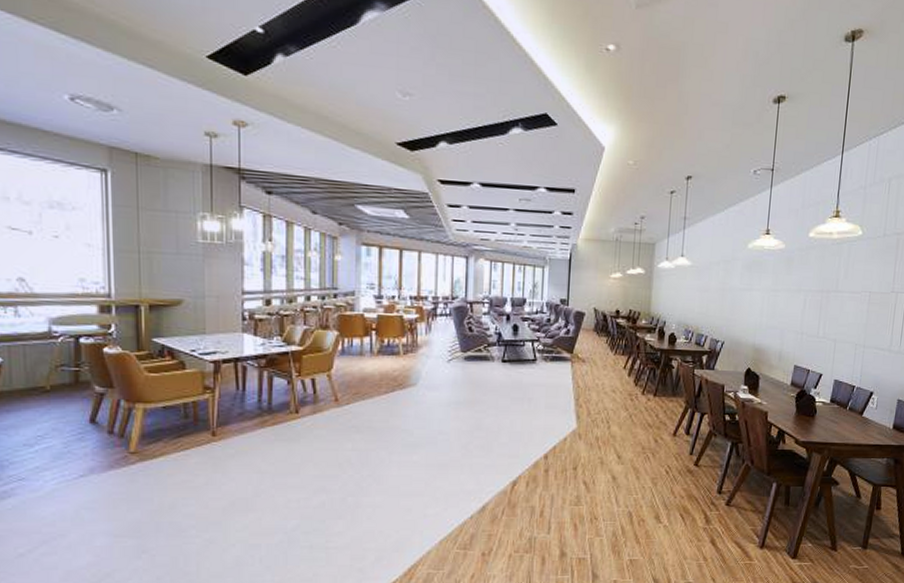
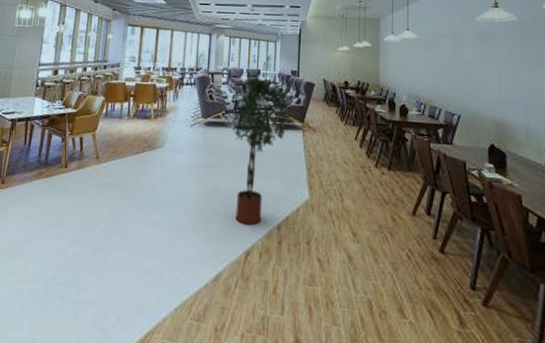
potted tree: none [487,305,567,457] -> present [225,76,299,226]

